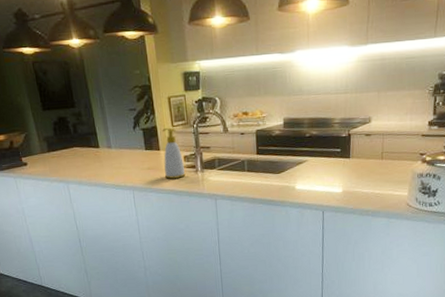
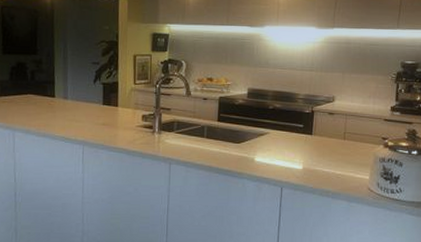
soap bottle: present [162,127,186,179] -> none [119,84,142,137]

